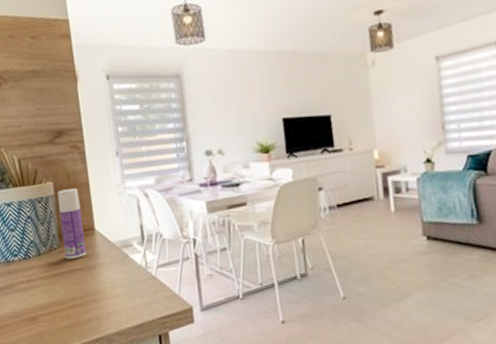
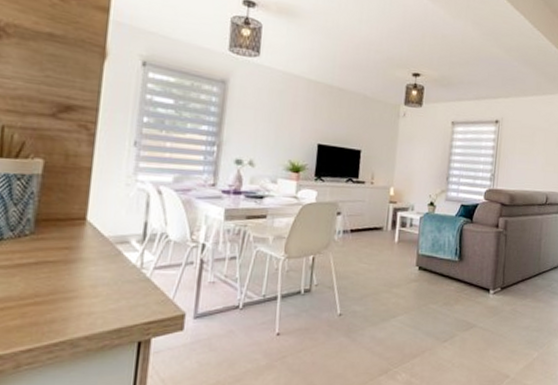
bottle: present [57,188,87,260] -> none [37,170,76,250]

